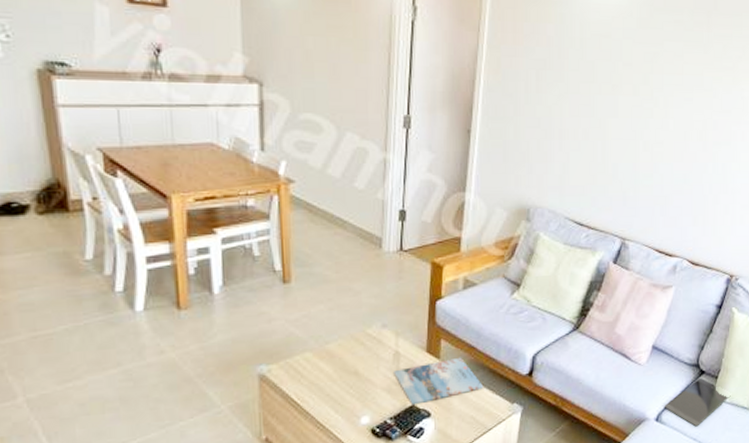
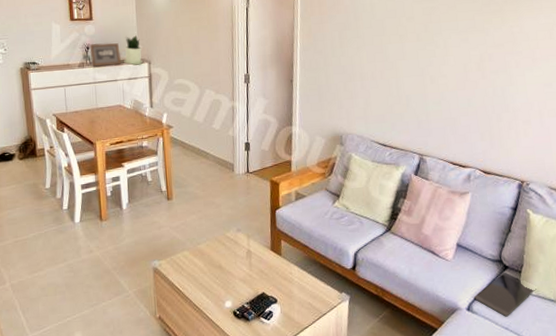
picture frame: none [161,45,216,83] -> present [89,43,122,67]
planter: none [218,40,250,86] -> present [123,35,143,65]
magazine: present [394,357,484,405] -> none [247,254,317,293]

